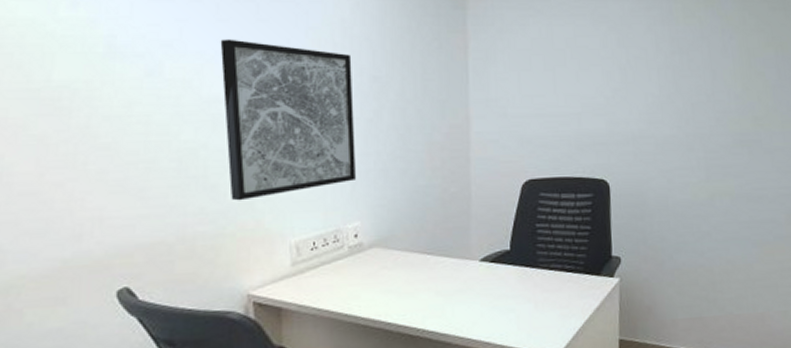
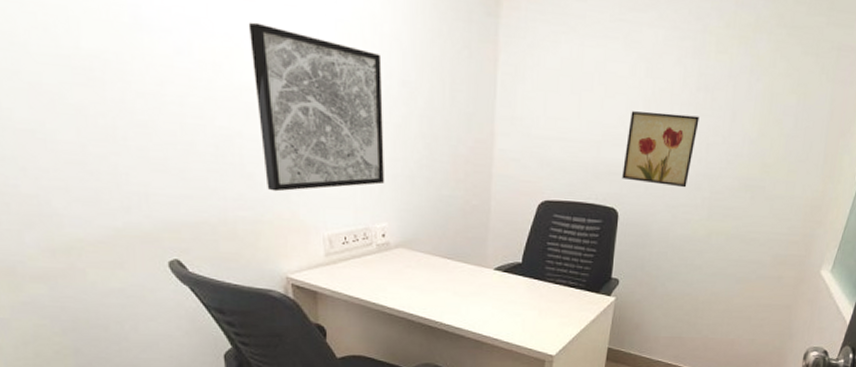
wall art: none [607,78,680,151] -> present [622,111,700,188]

